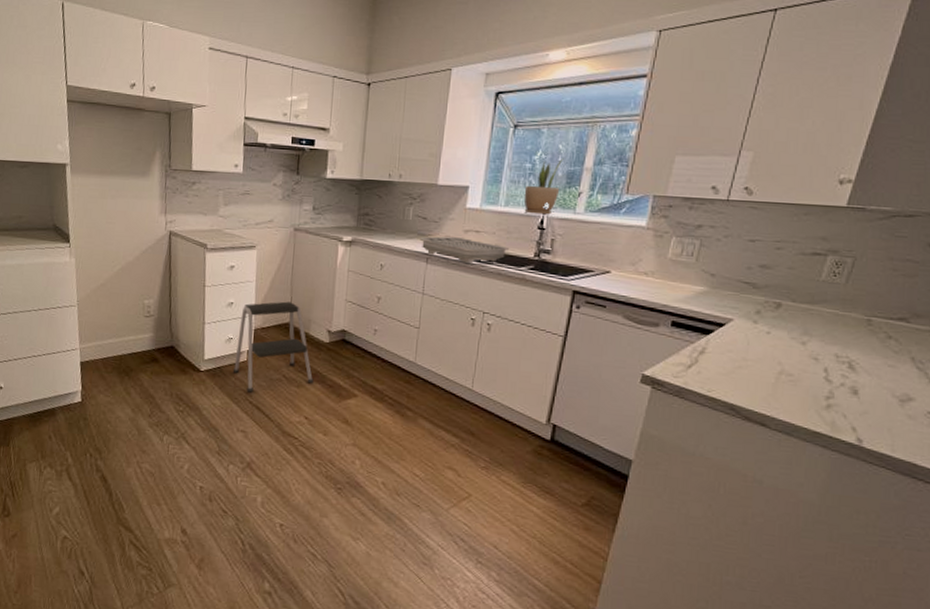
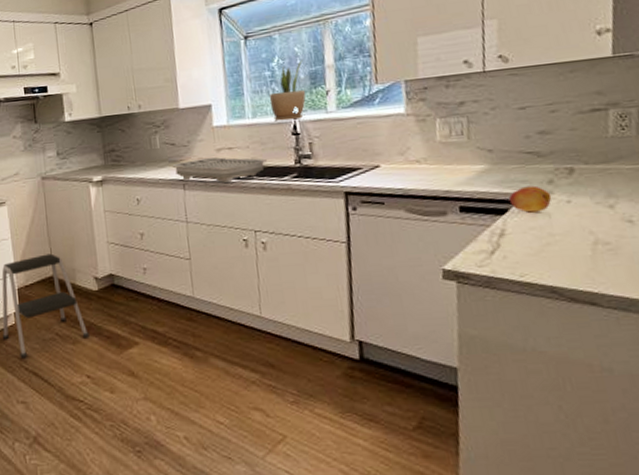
fruit: none [716,312,755,338] -> present [508,185,552,213]

